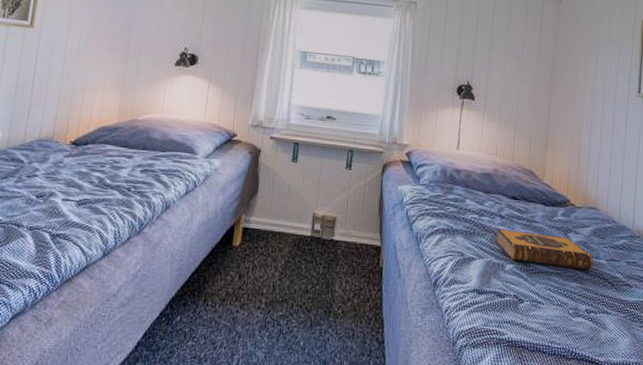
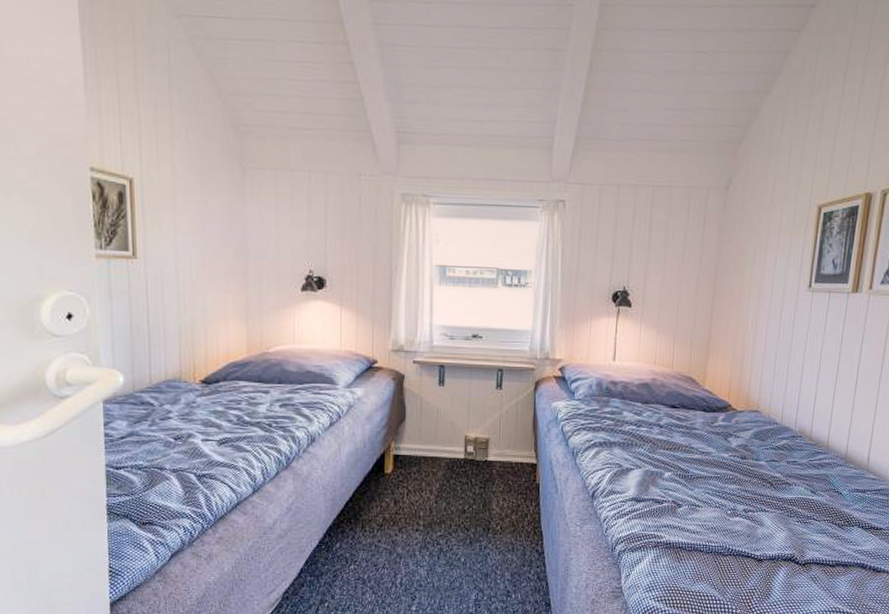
hardback book: present [495,229,594,271] -> none [654,438,753,473]

